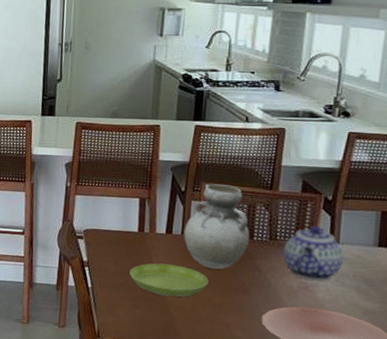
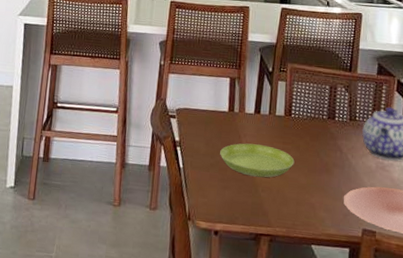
vase: present [184,183,250,270] -> none [271,64,332,150]

